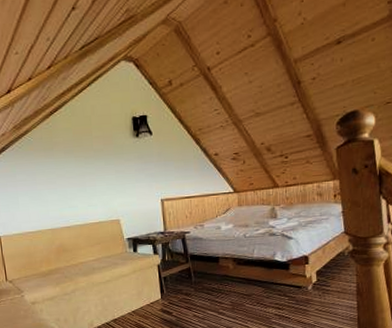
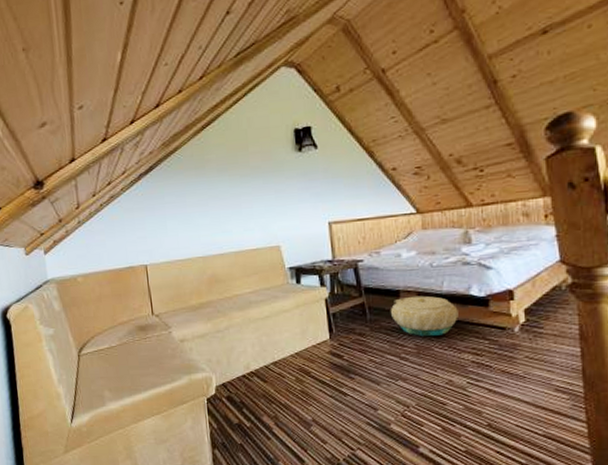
basket: none [211,261,265,295] -> present [390,295,458,336]

